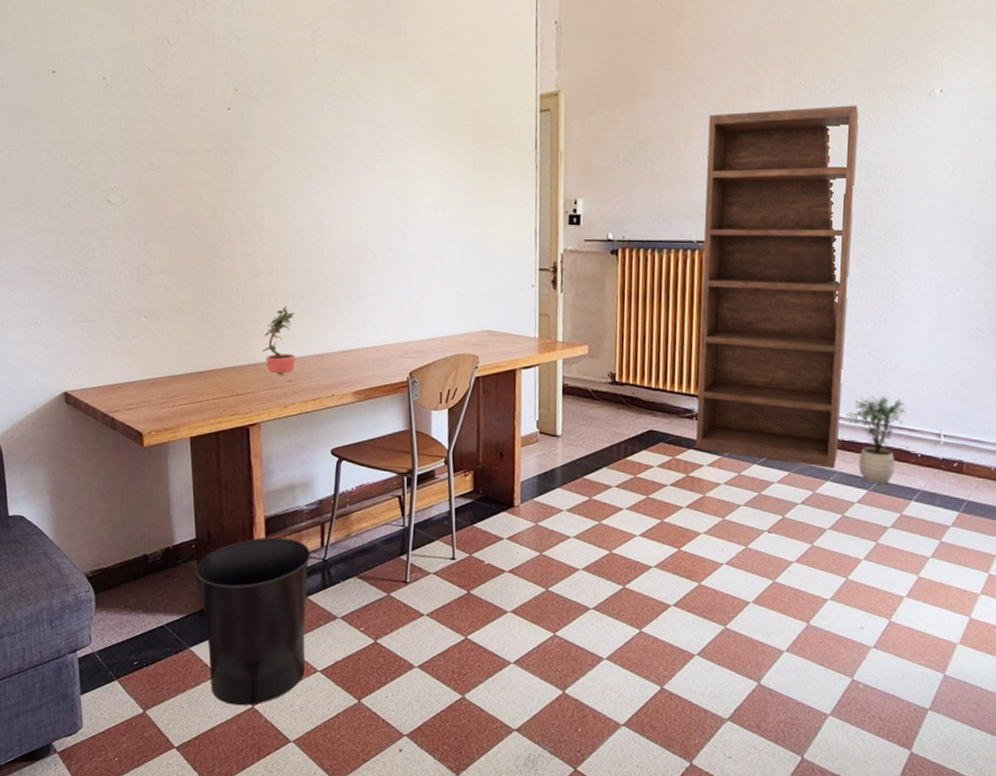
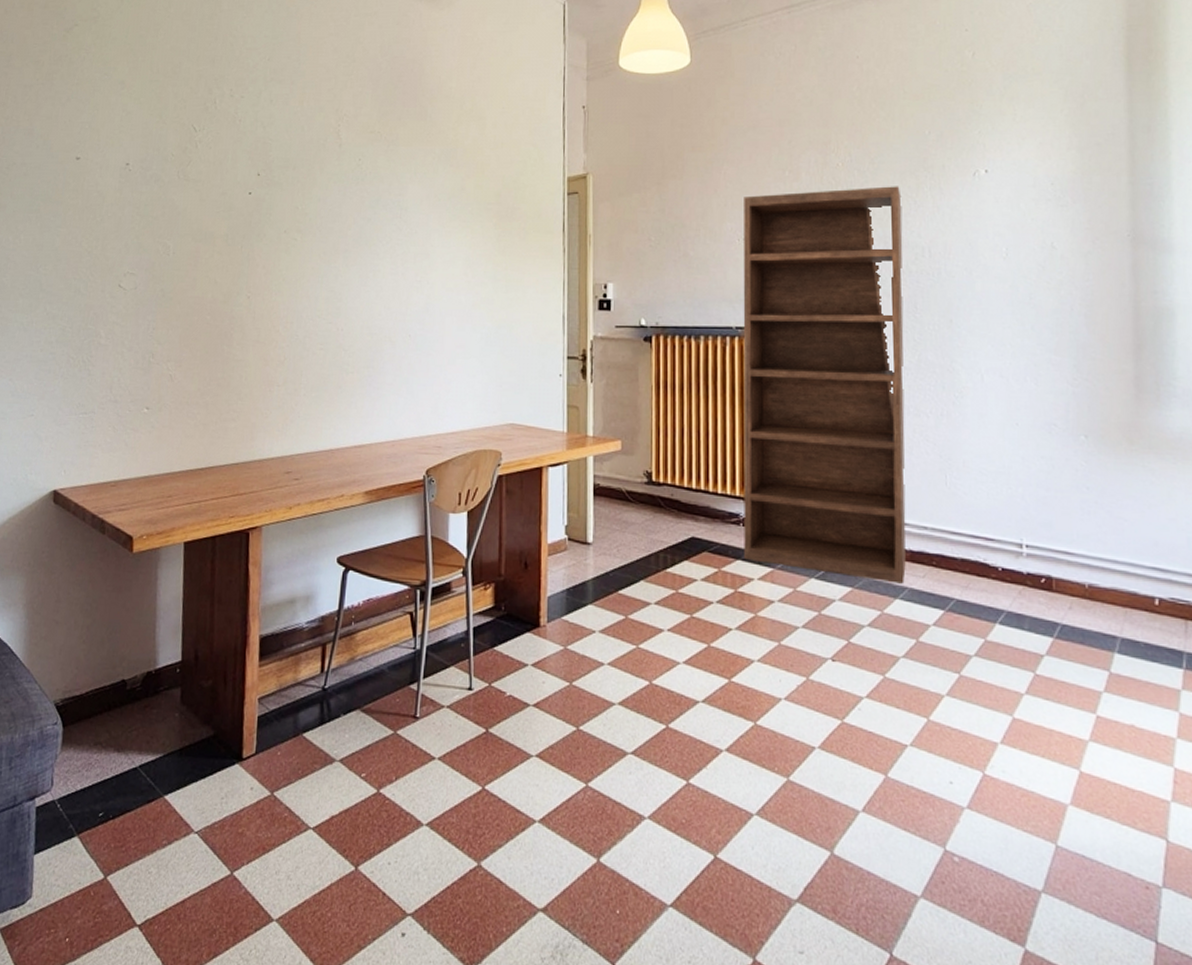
waste bin: present [197,537,310,706] -> none [179,660,309,872]
potted plant: present [262,306,296,375] -> none [268,397,306,473]
potted plant: present [846,395,906,484] -> none [913,498,980,604]

